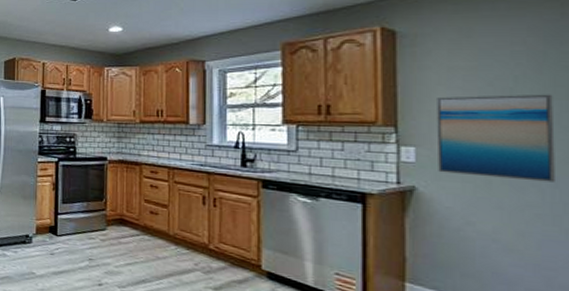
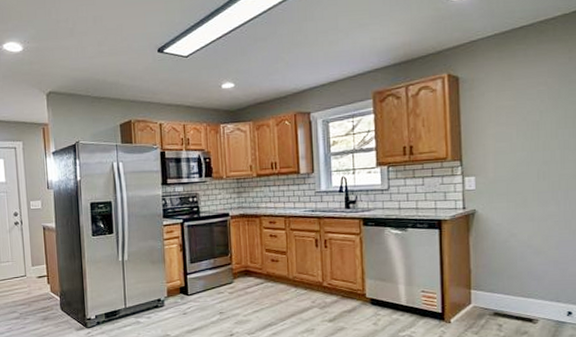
wall art: present [436,94,557,182] -> none [489,124,567,196]

